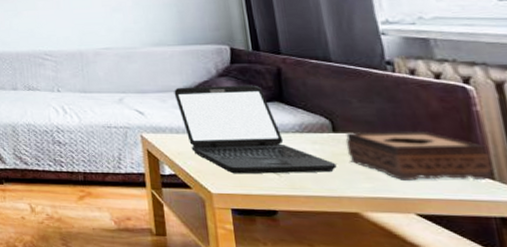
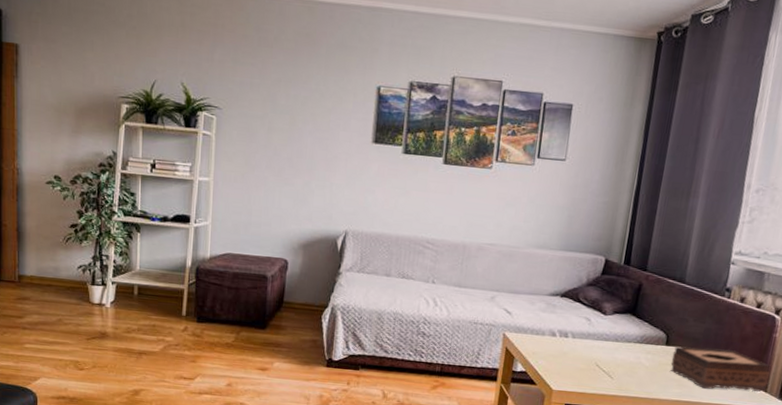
laptop: present [174,85,337,174] -> none [543,292,660,379]

